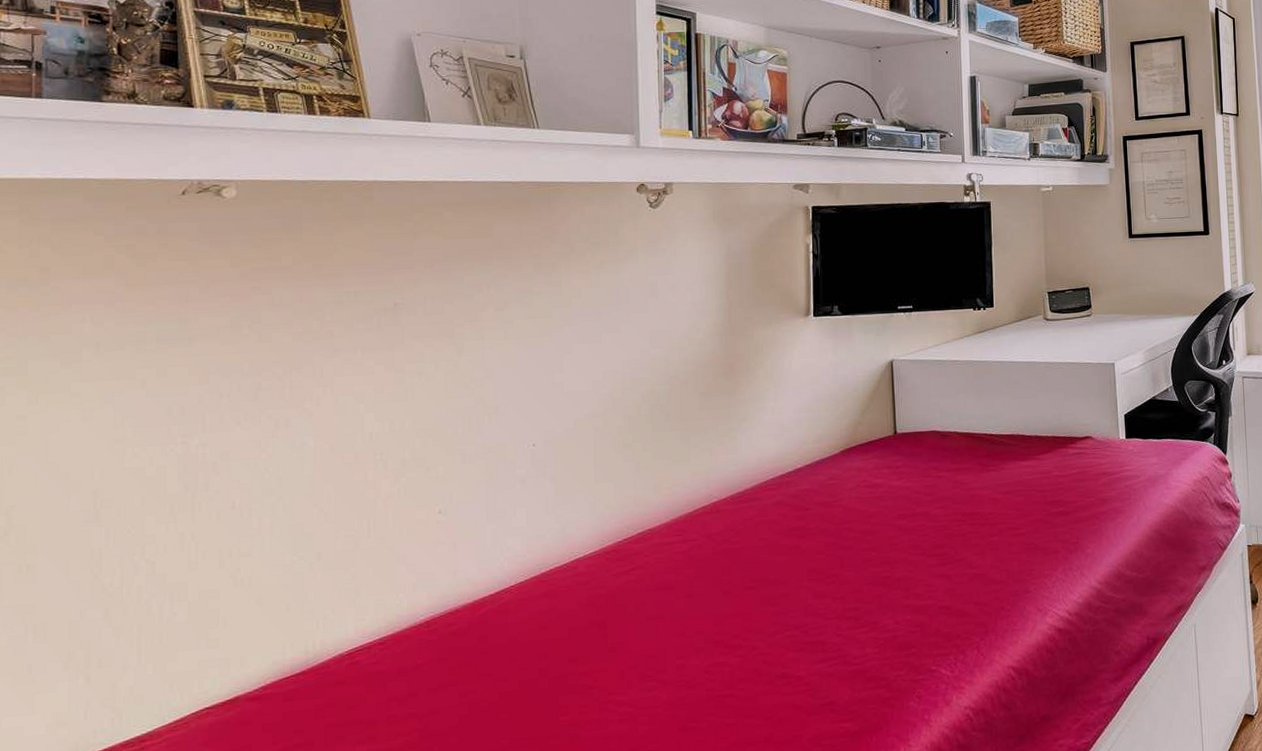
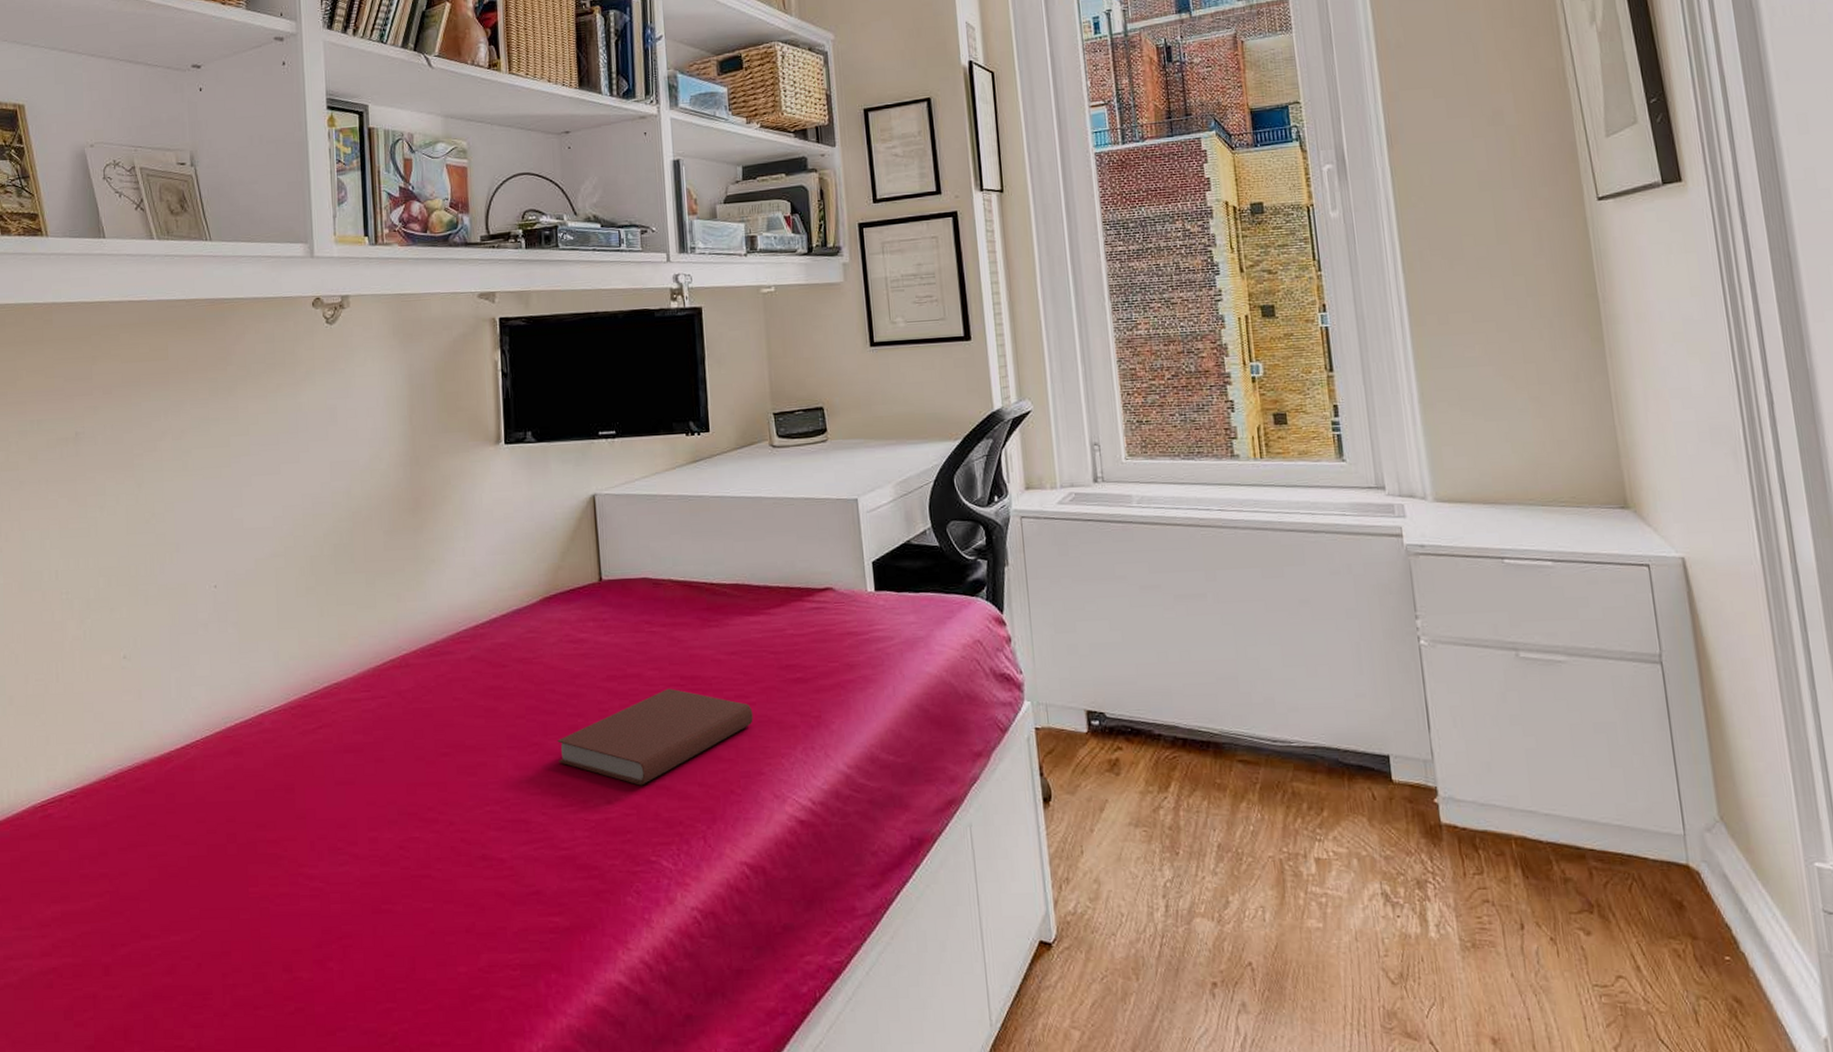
book: none [852,523,1022,607] -> present [557,688,753,786]

